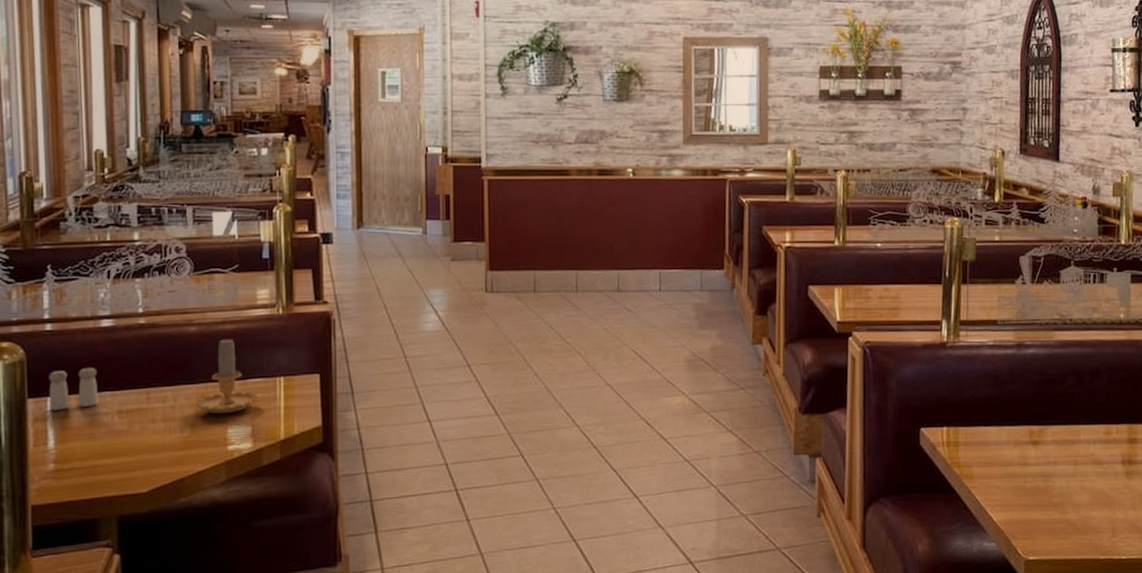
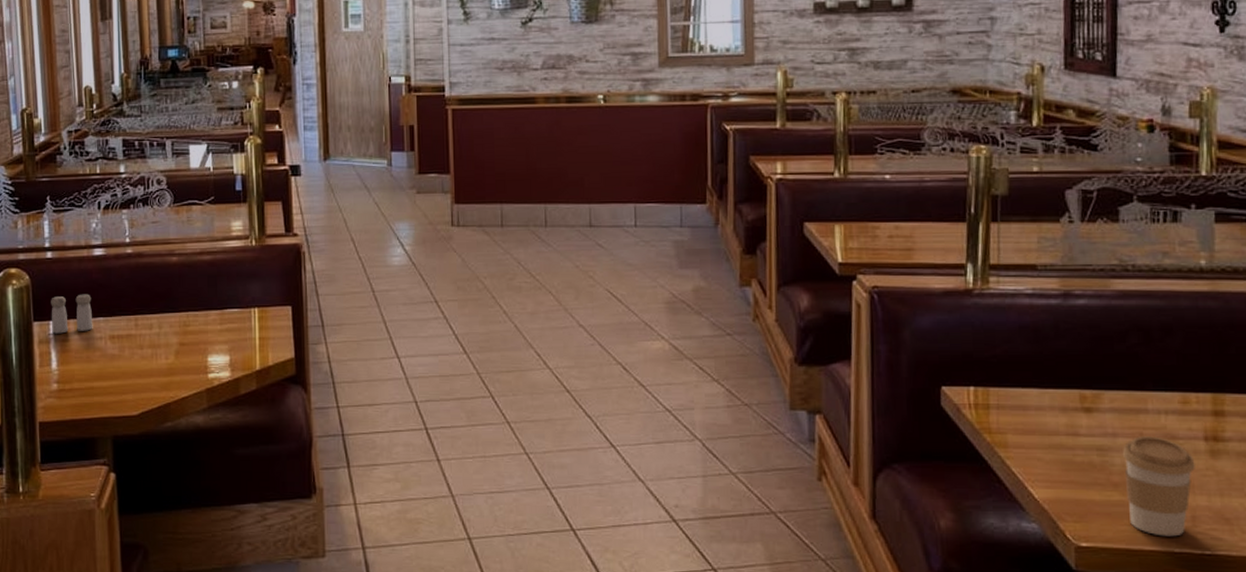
candle: present [195,337,258,414] -> none [178,267,235,343]
coffee cup: none [1060,462,1115,547] -> present [1122,436,1195,537]

